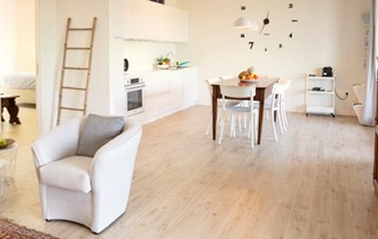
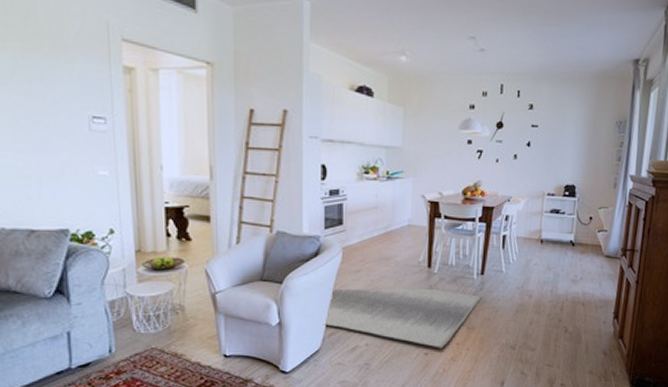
rug: none [127,157,259,209] -> present [323,288,482,348]

